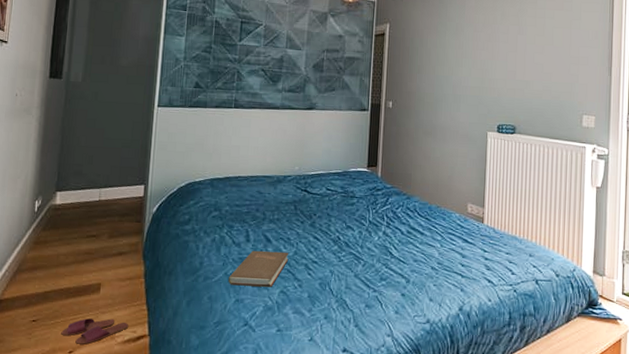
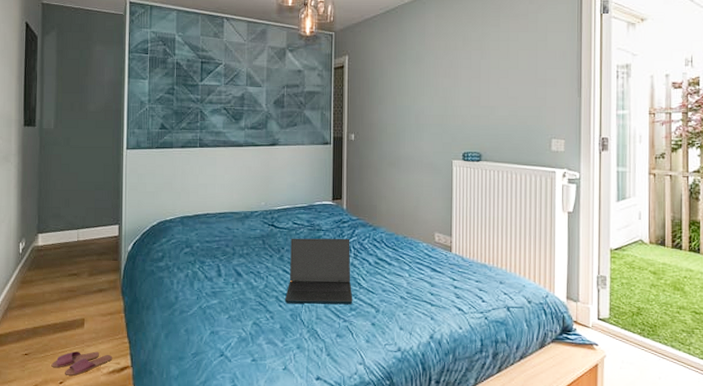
book: present [229,250,289,287] -> none [203,284,260,319]
laptop: none [315,204,384,274] -> present [285,238,353,305]

